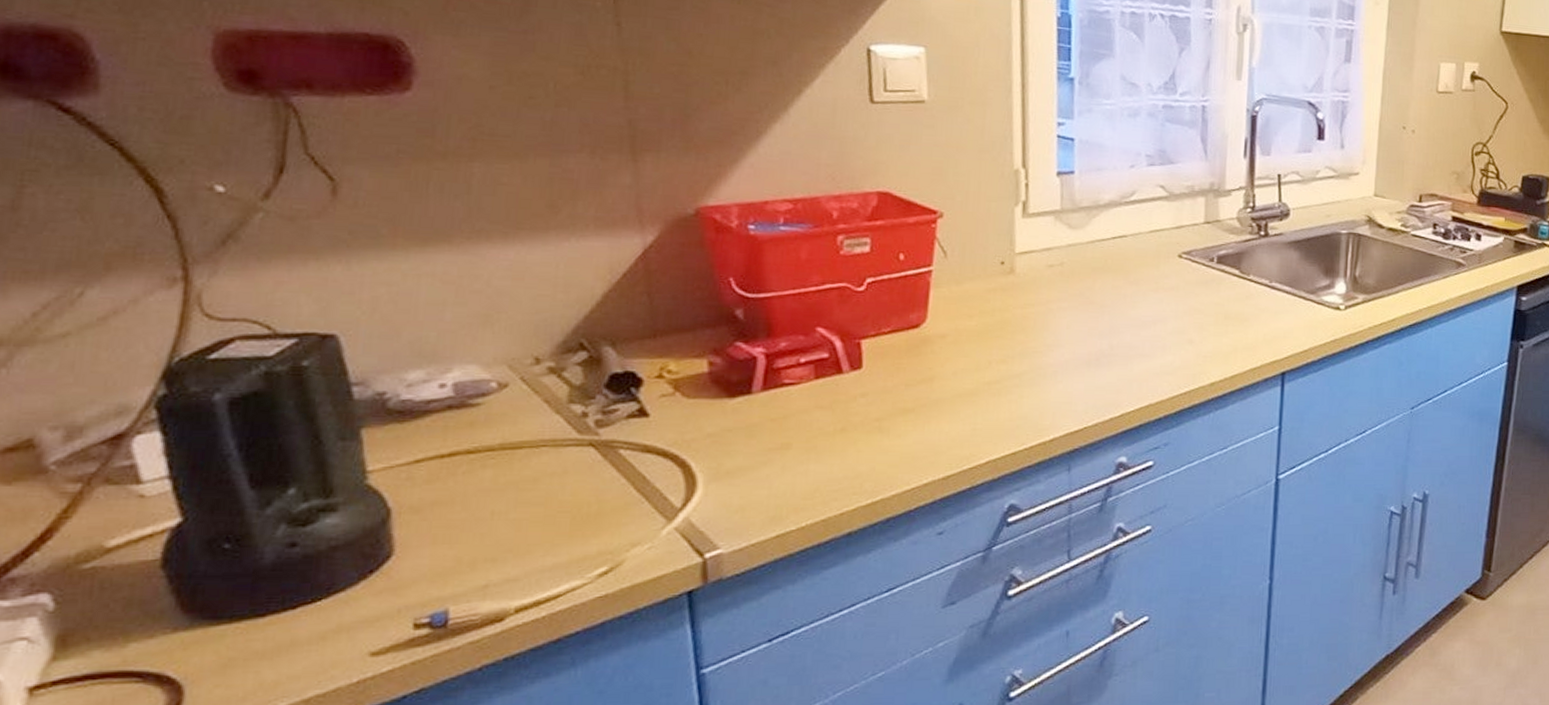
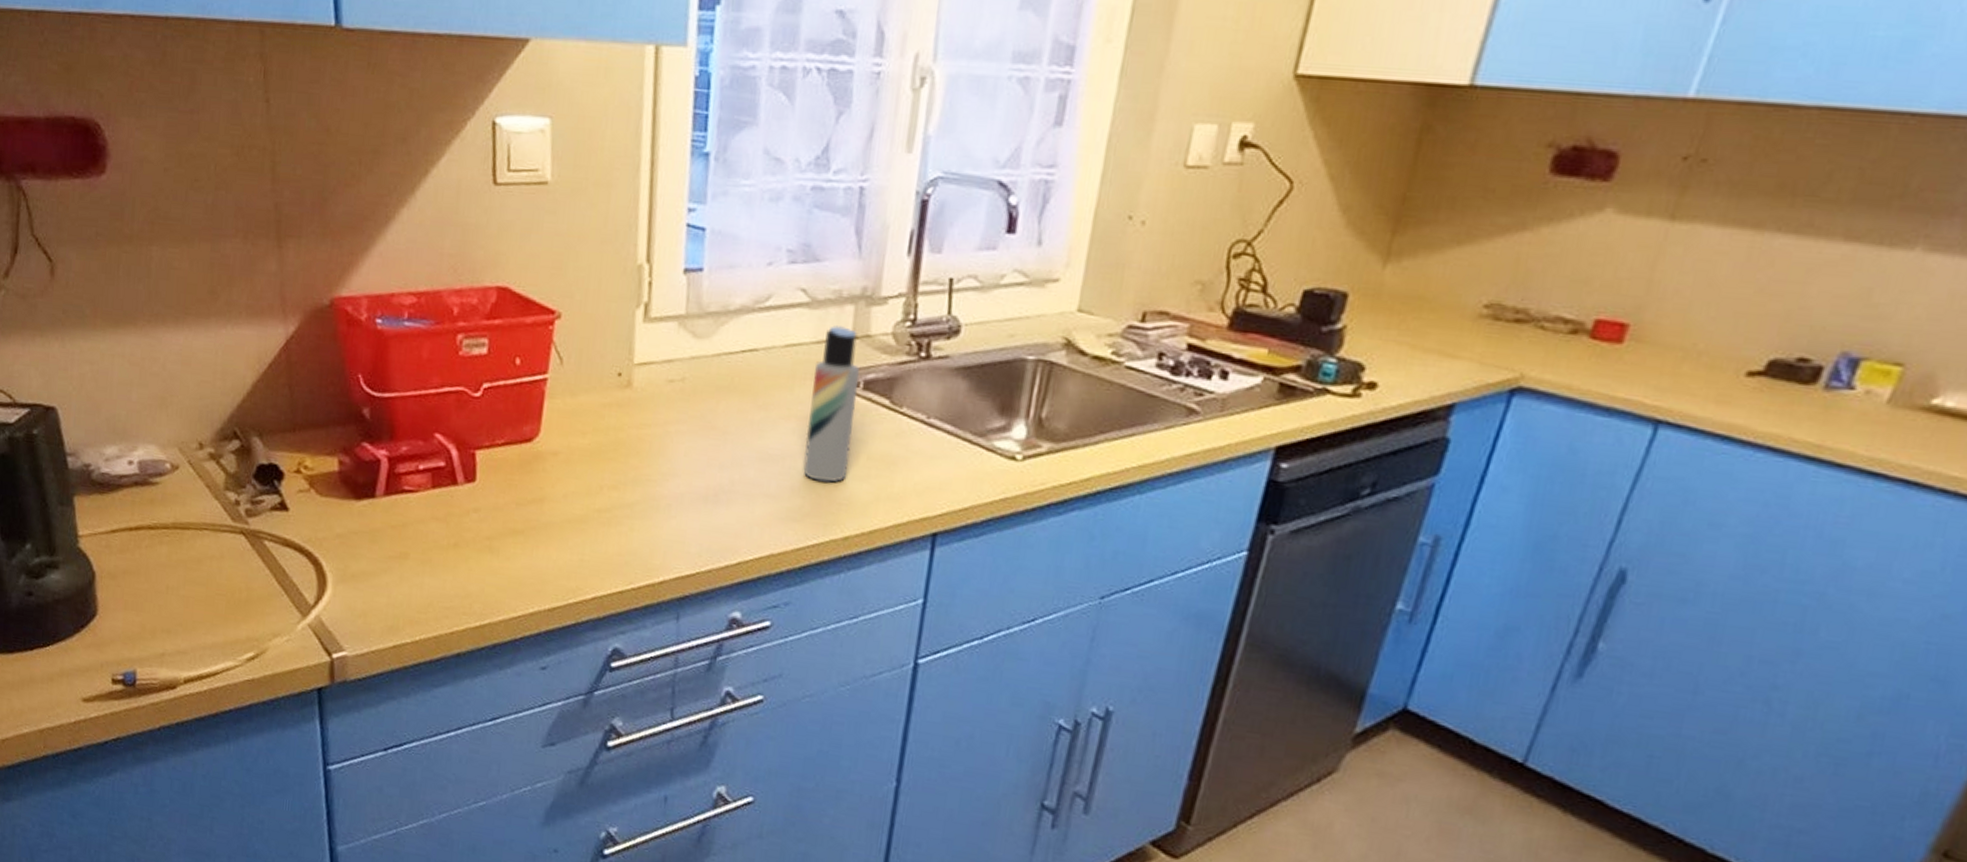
lotion bottle: none [1172,214,1214,340] -> present [803,325,860,483]

